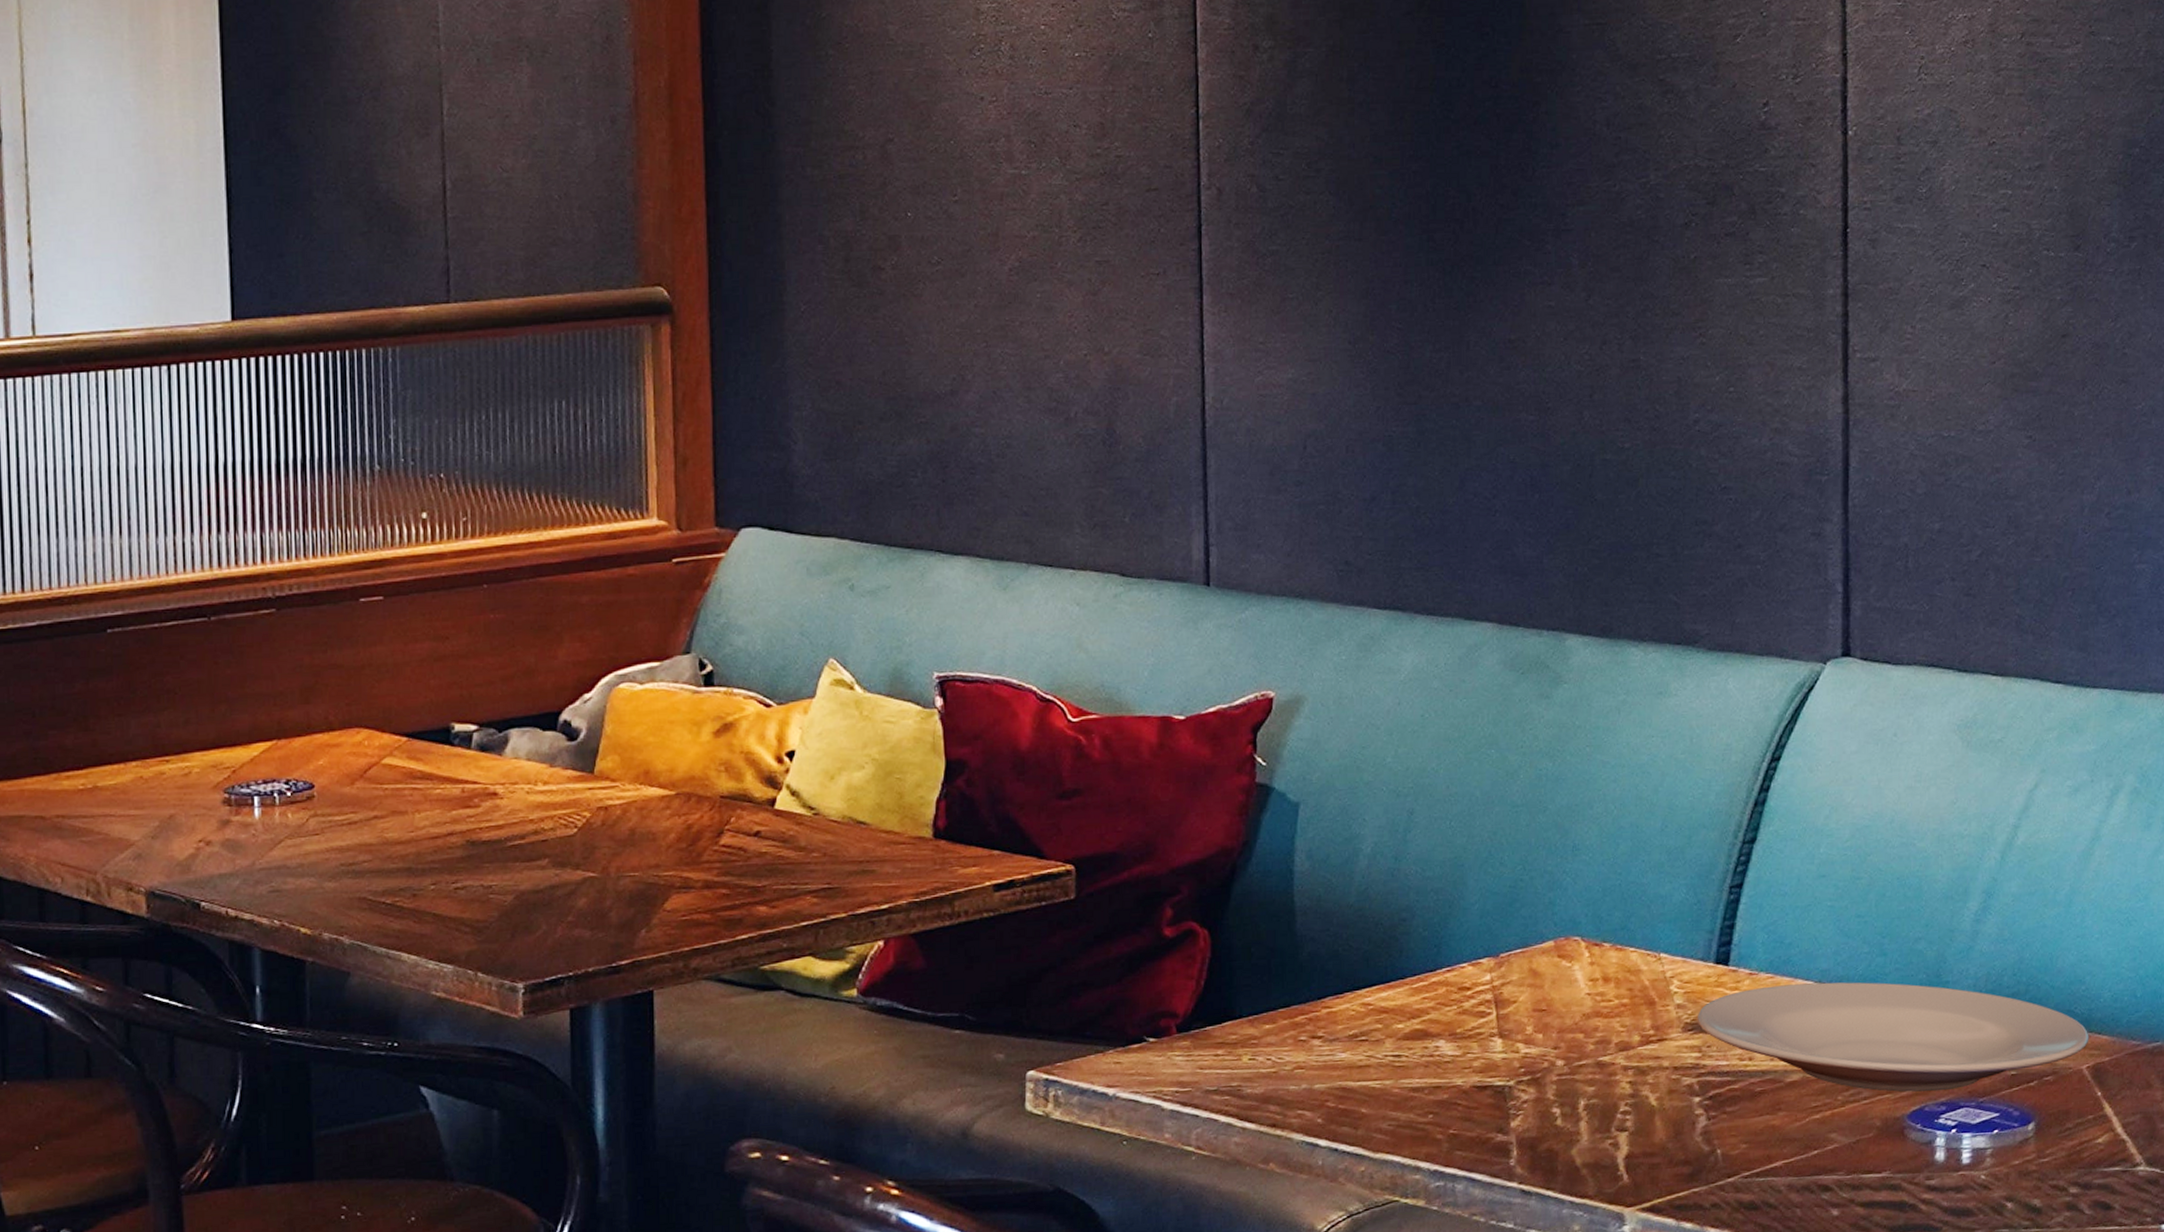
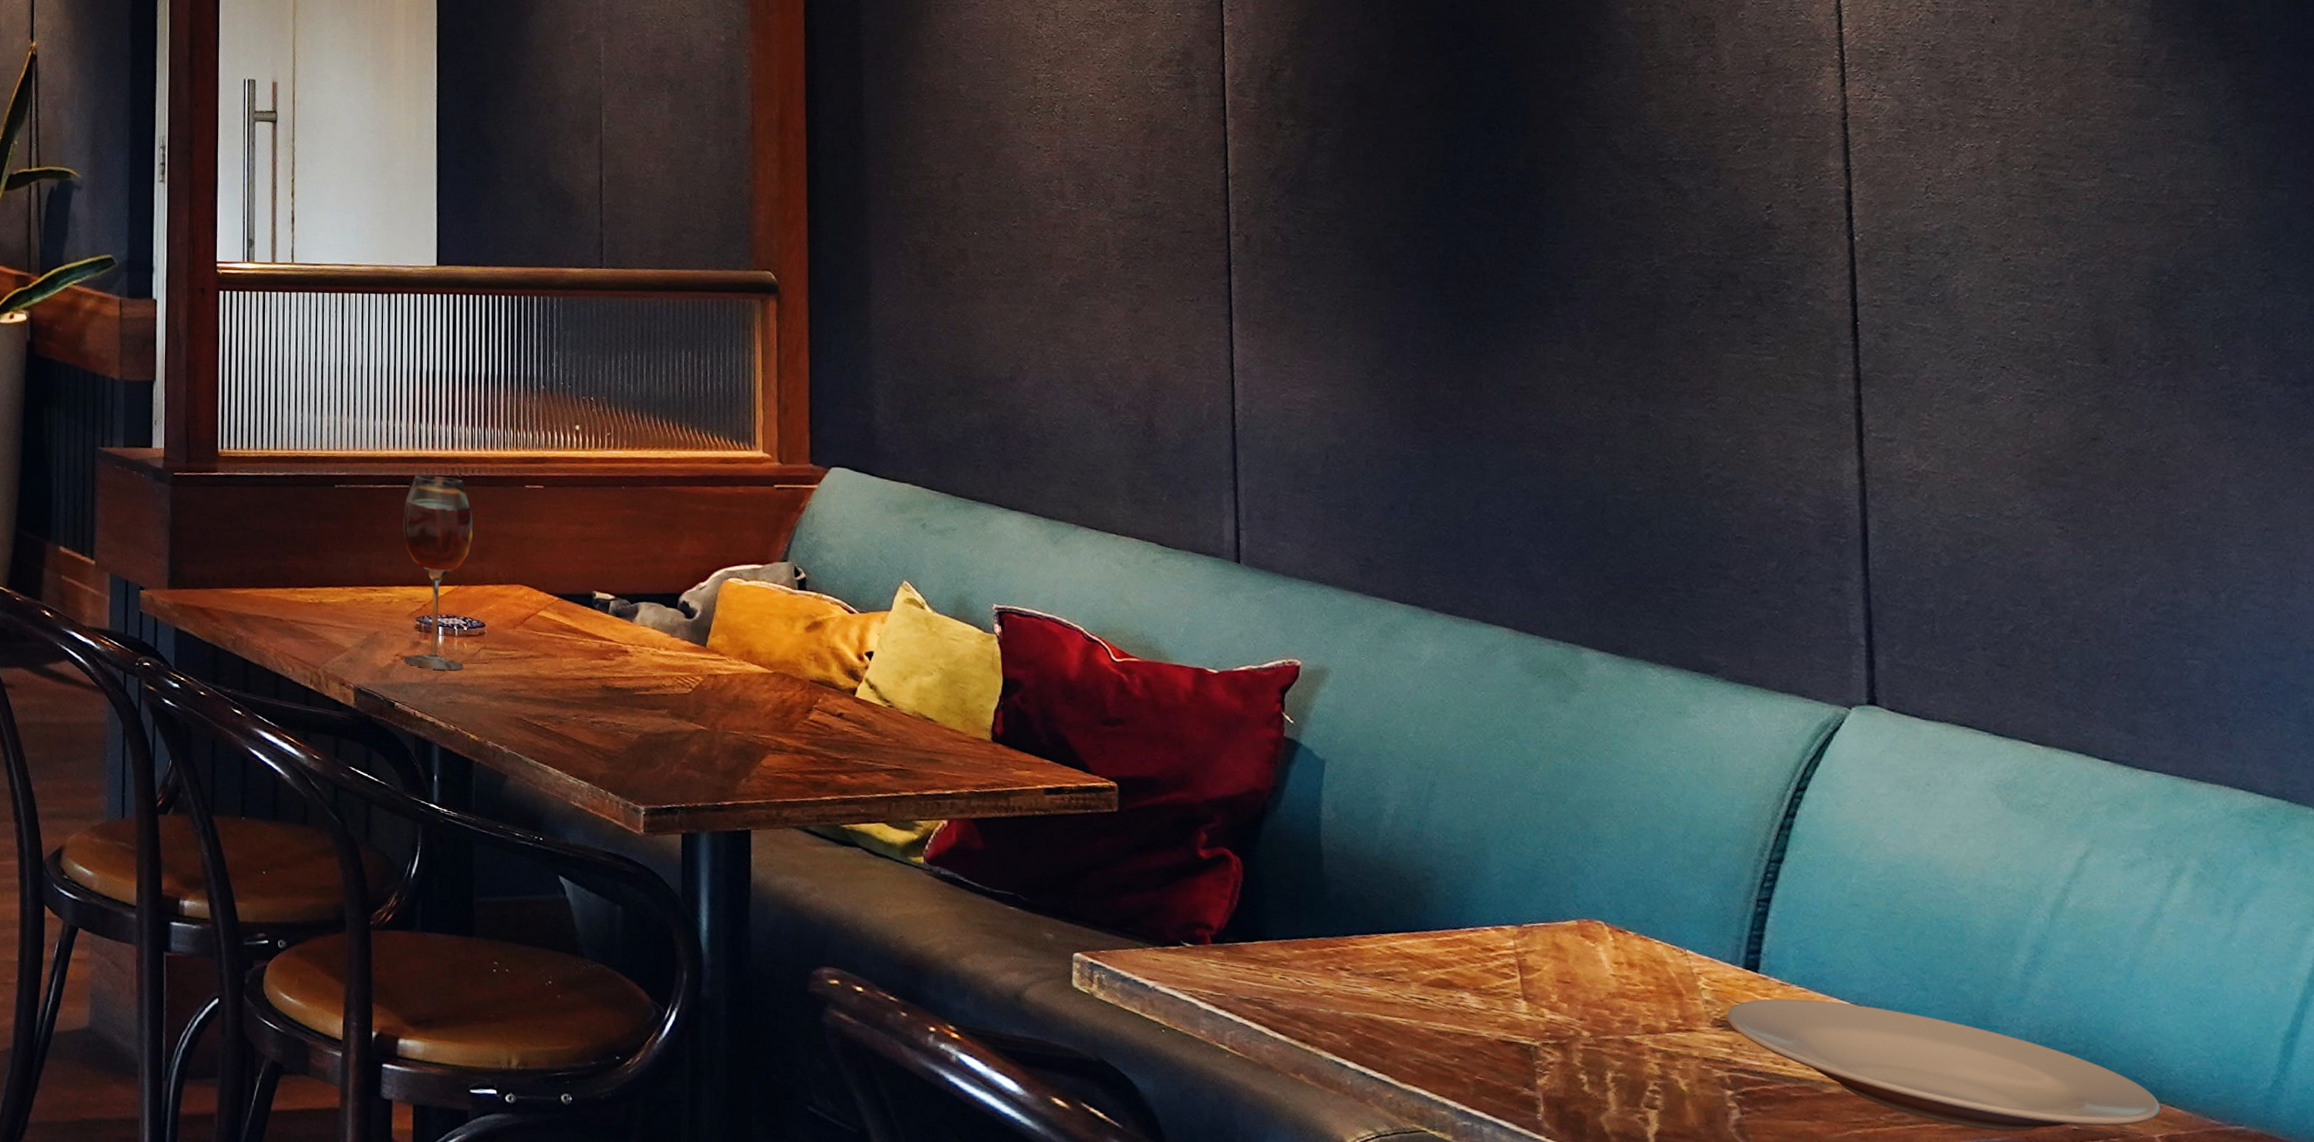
wineglass: none [199,600,294,853] -> present [402,475,473,671]

